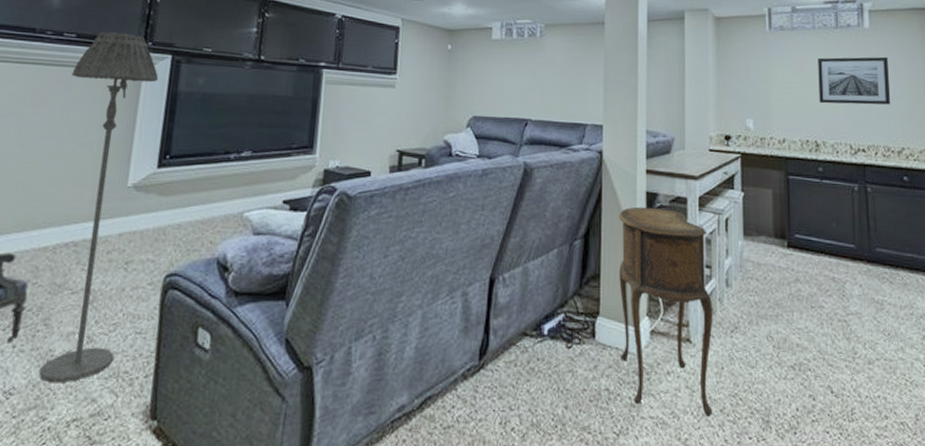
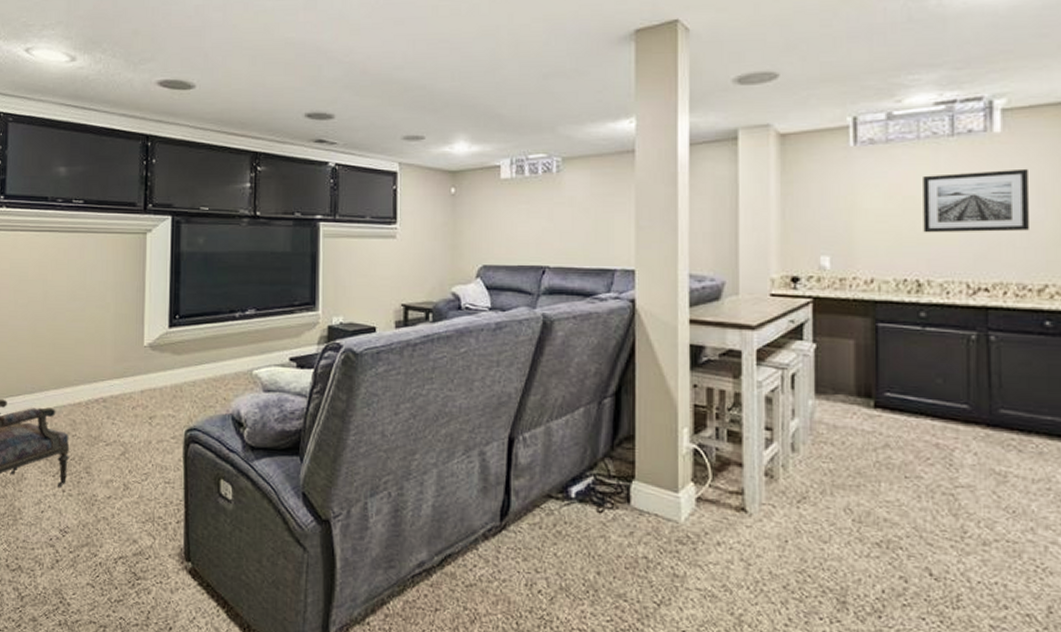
floor lamp: present [38,32,159,383] -> none [84,196,162,525]
side table: present [619,206,713,417] -> none [656,361,775,593]

